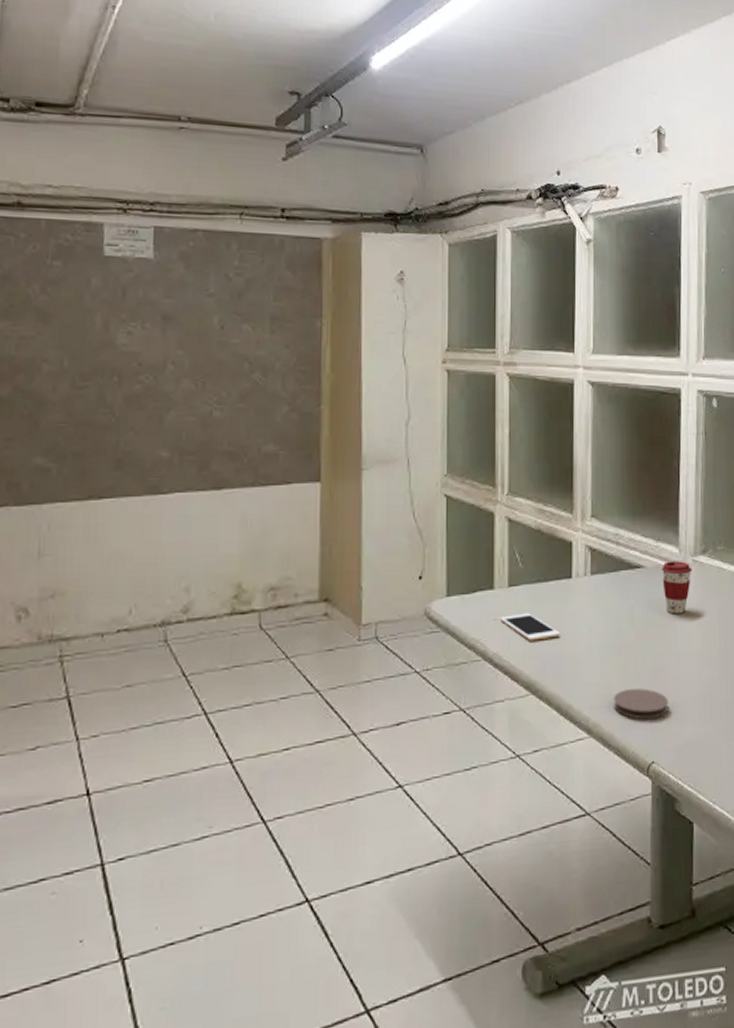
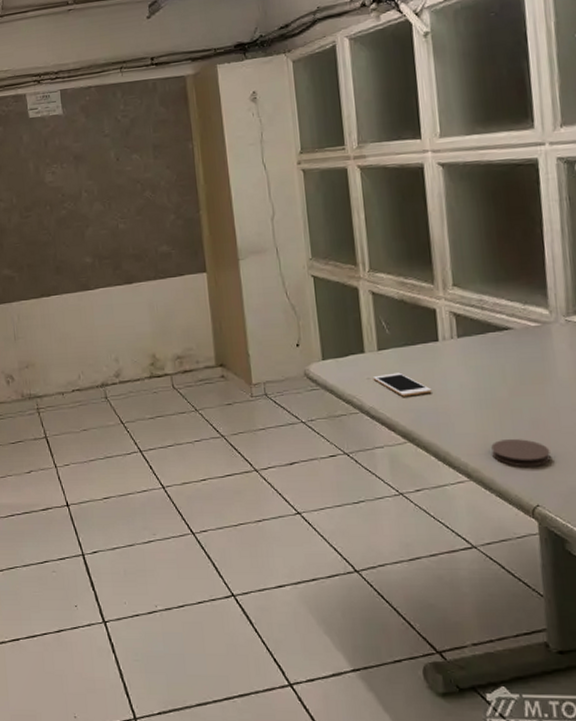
coffee cup: present [662,561,693,614] -> none [532,322,566,371]

